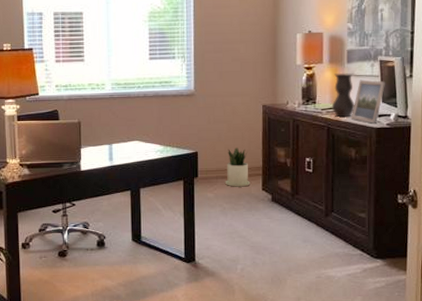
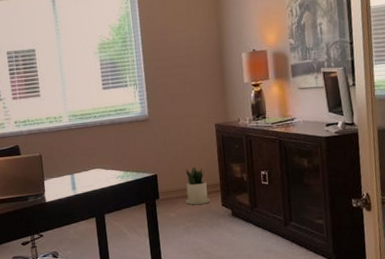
vase: present [331,72,355,118] -> none [281,86,303,130]
picture frame: present [351,79,386,125] -> none [300,91,331,134]

